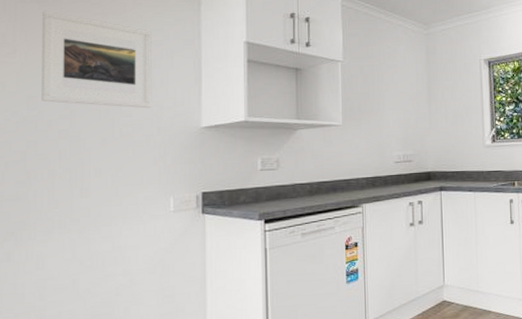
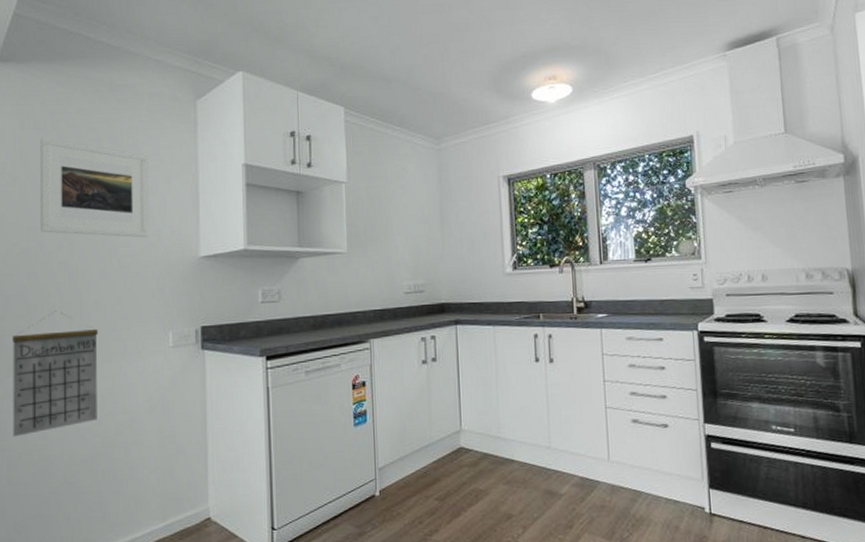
calendar: none [10,177,100,300] -> present [13,310,99,437]

